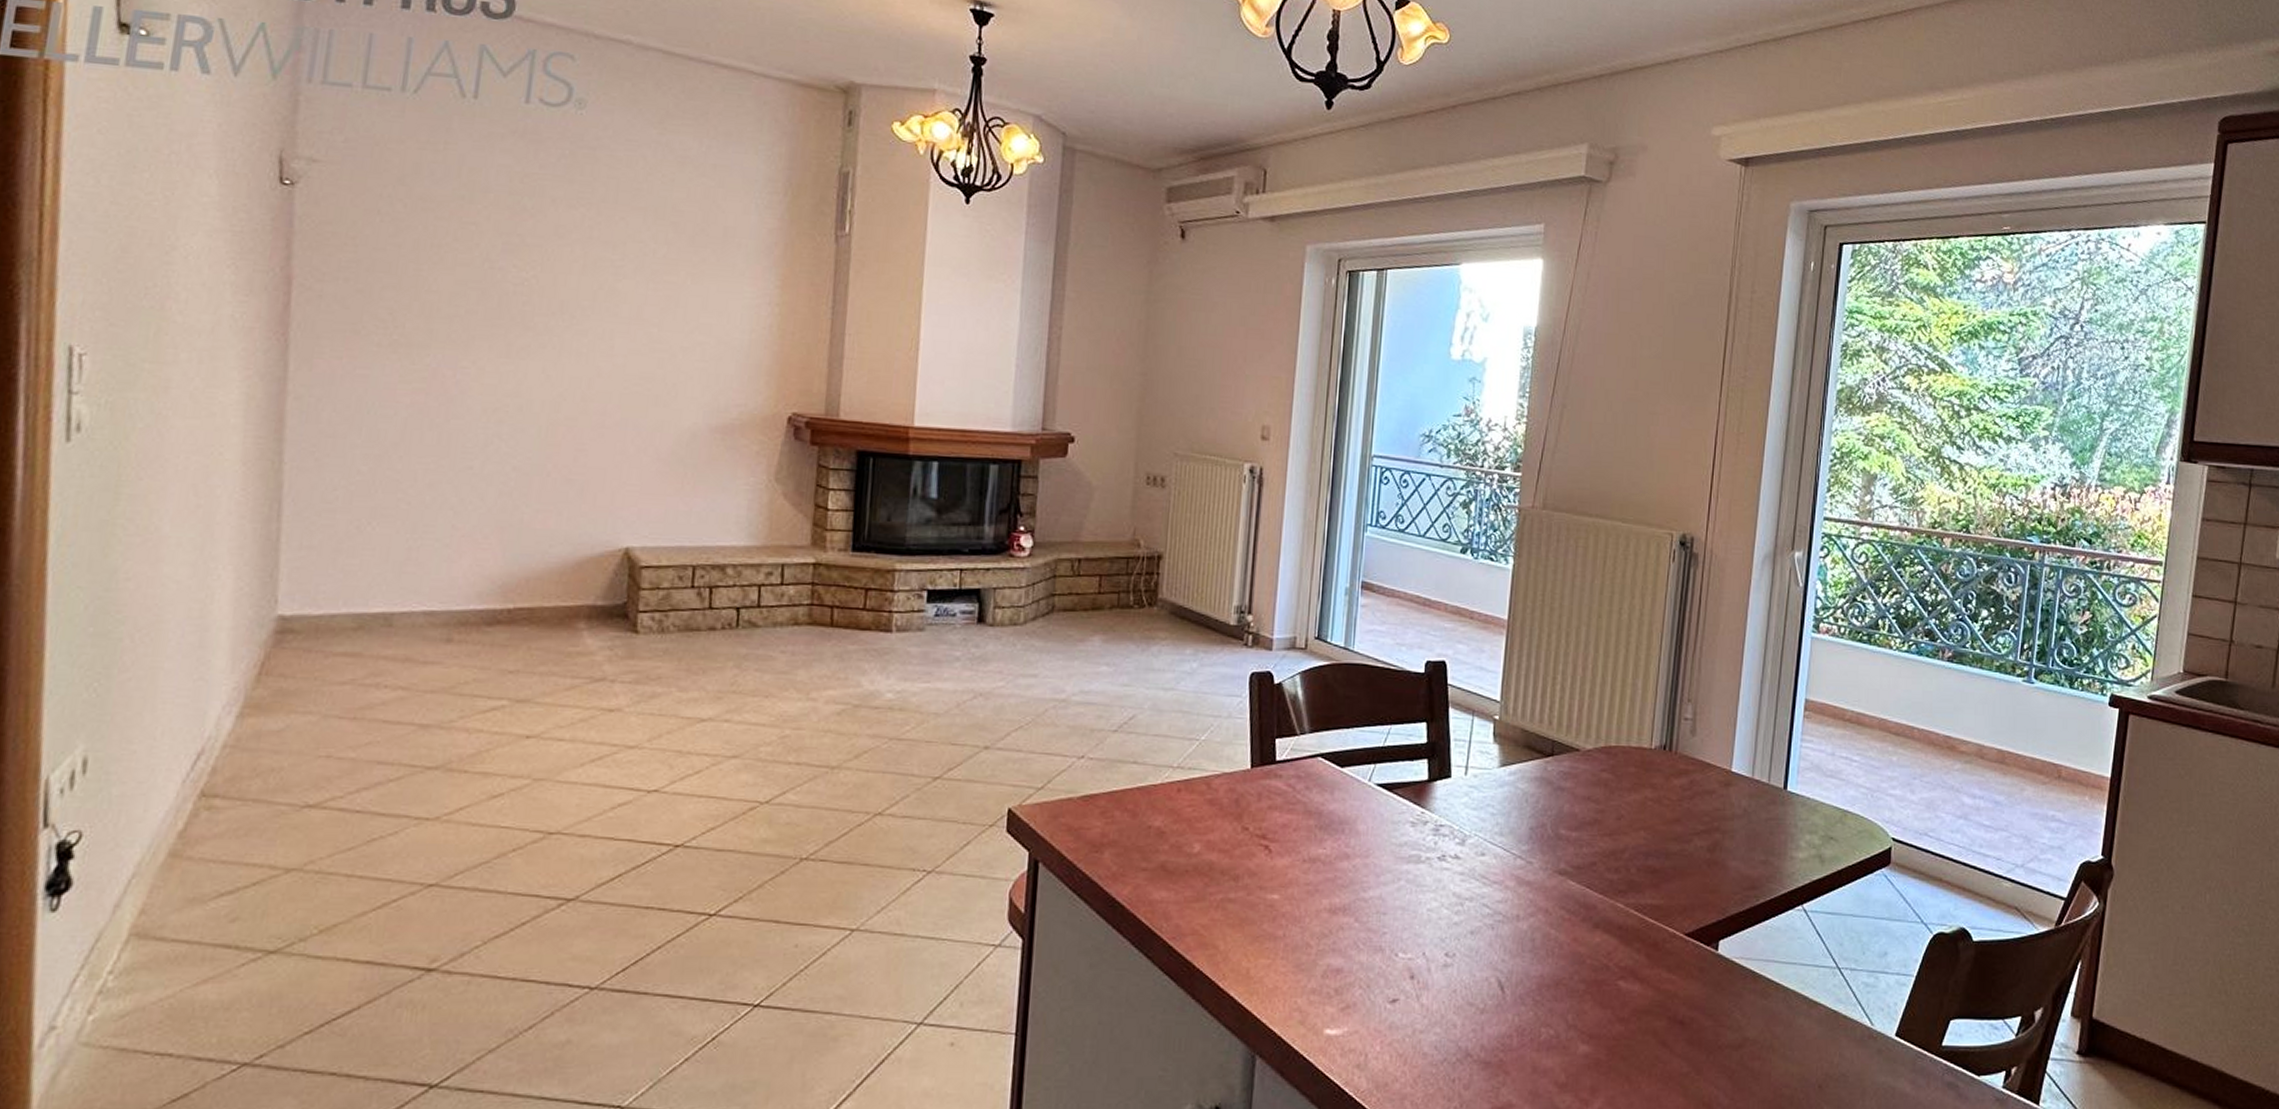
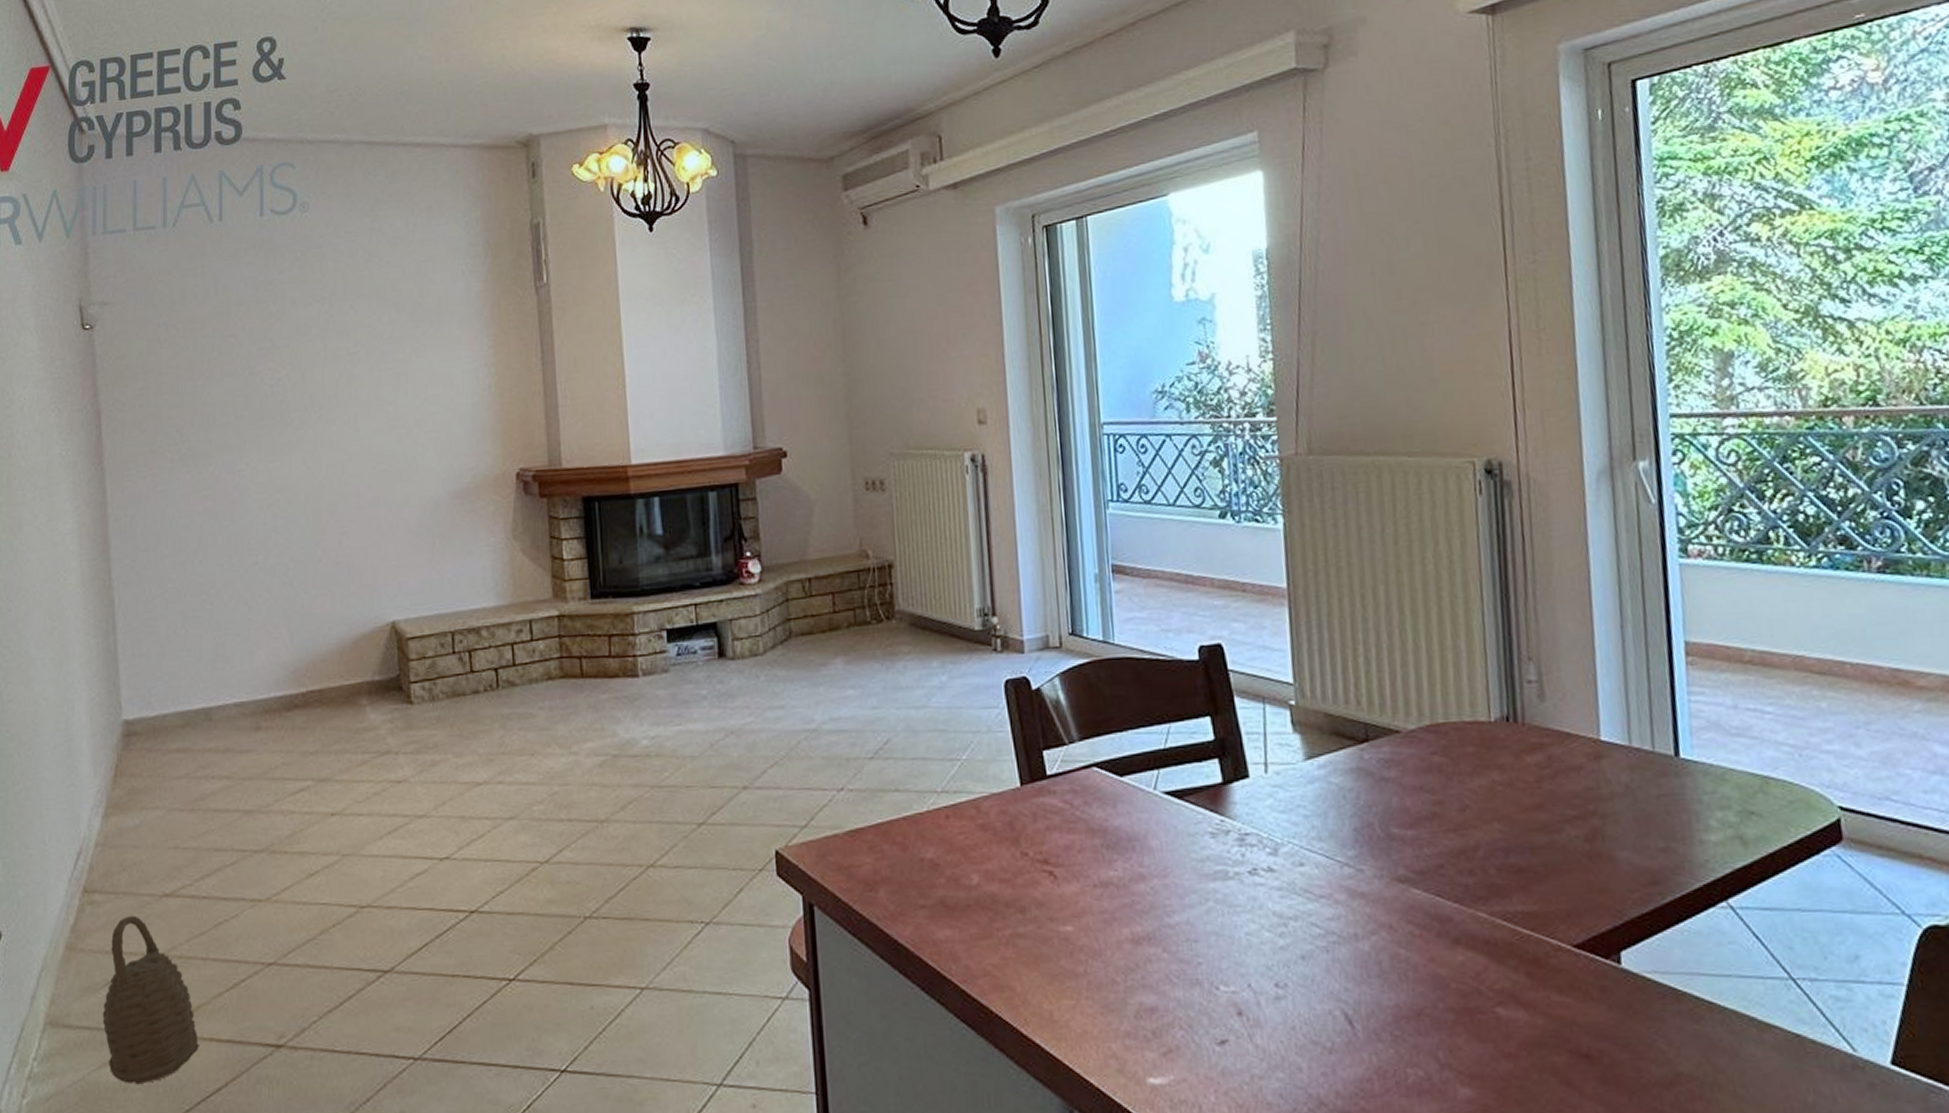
basket: none [207,824,332,1004] -> present [102,915,201,1085]

